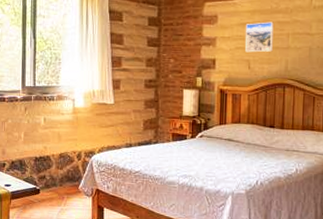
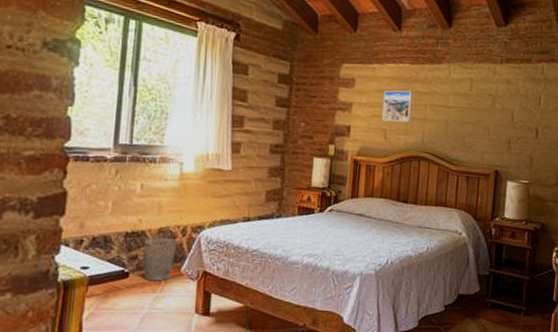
wastebasket: none [49,161,74,197] -> present [143,238,177,281]

